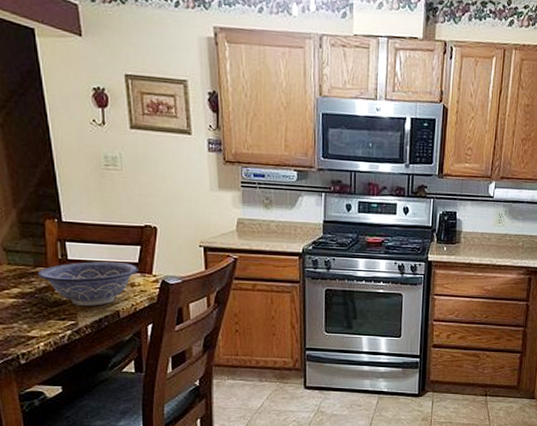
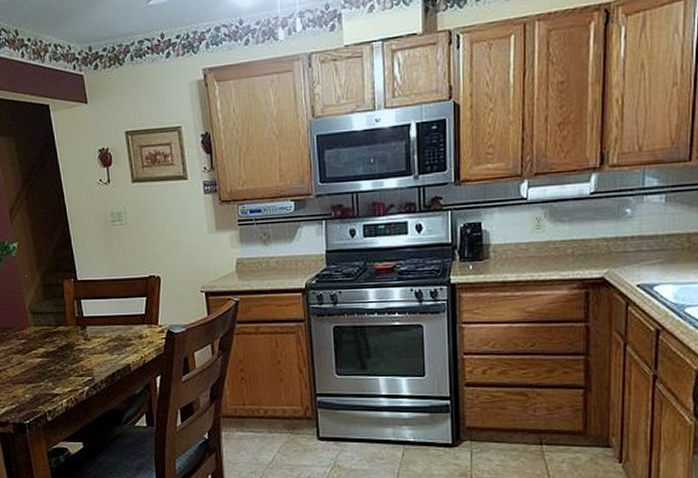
decorative bowl: present [37,261,139,306] -> none [58,315,146,361]

